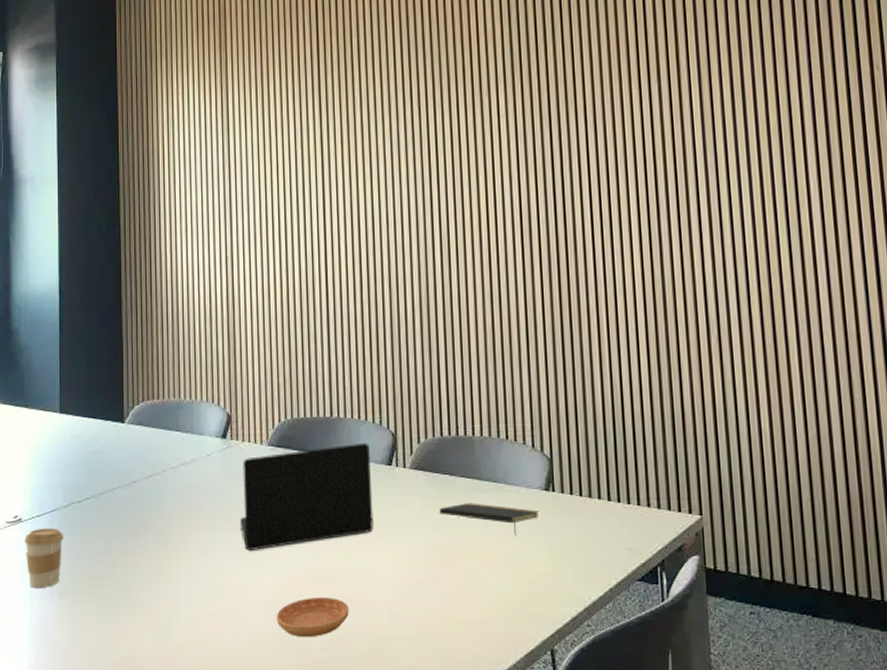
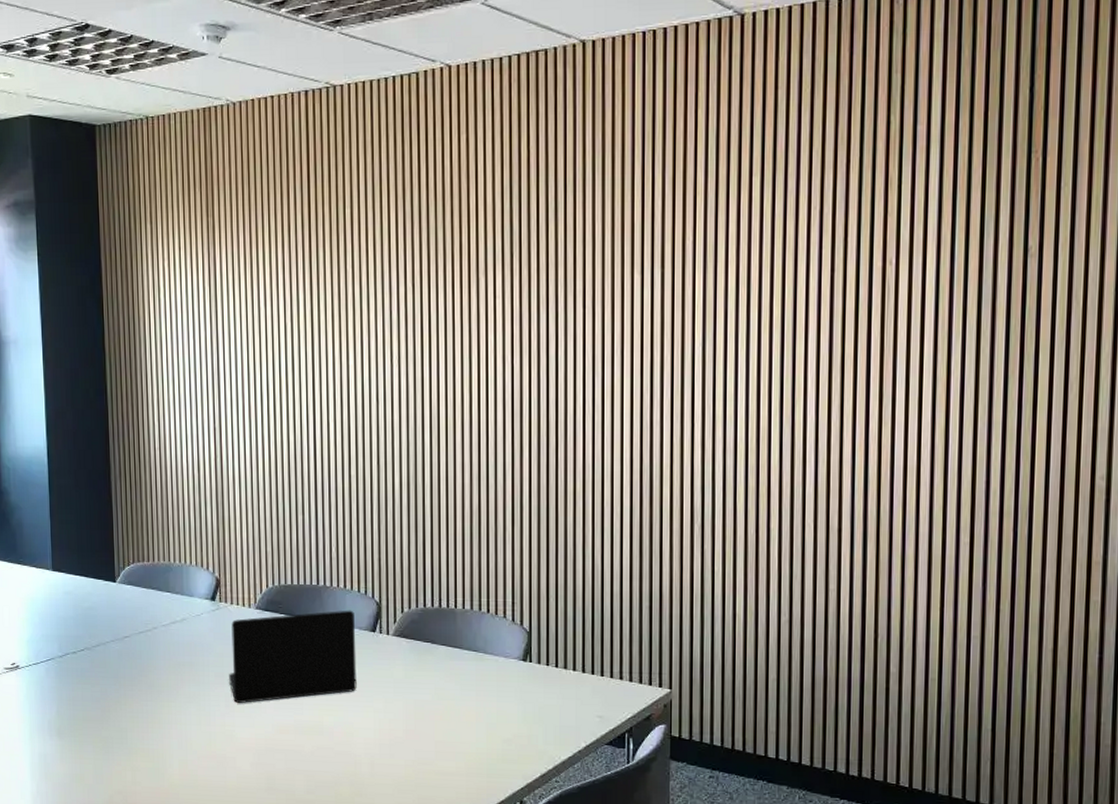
coffee cup: present [25,528,64,589] -> none [23,675,60,729]
saucer: present [276,597,349,638] -> none [263,746,332,782]
notepad: present [439,503,540,535] -> none [420,669,516,700]

